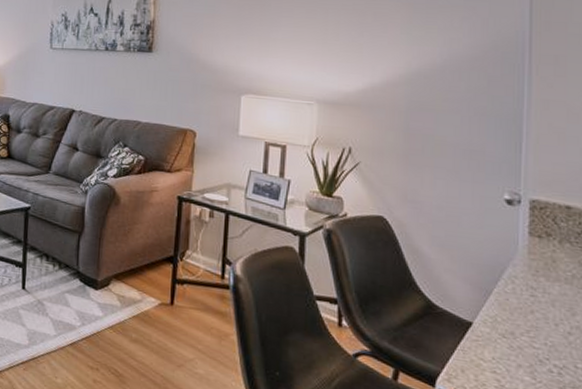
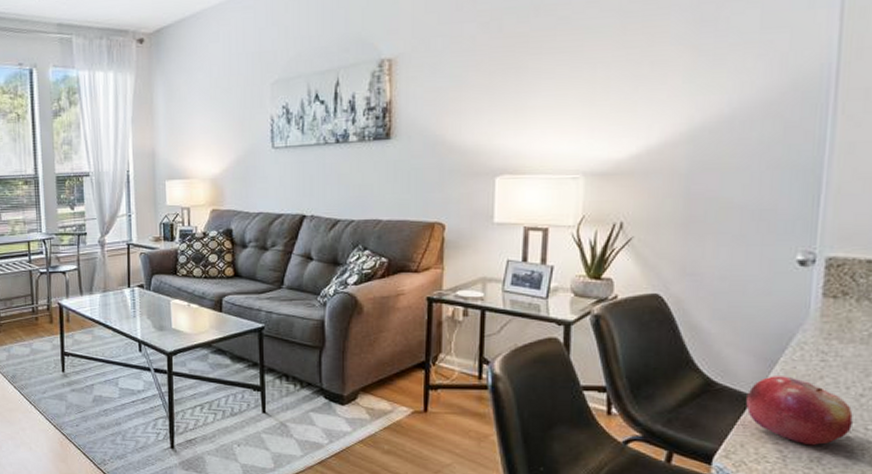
fruit: none [465,305,563,379] -> present [746,376,853,446]

